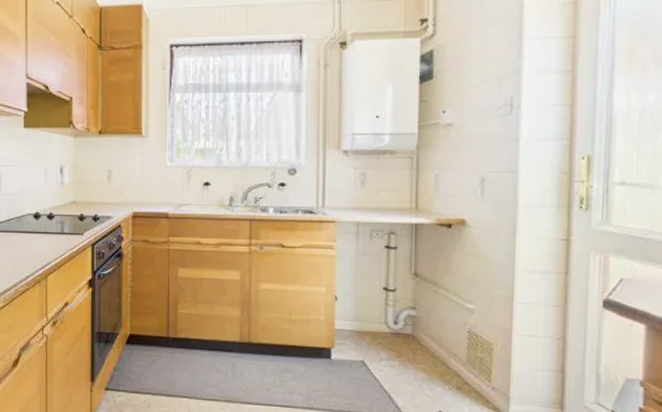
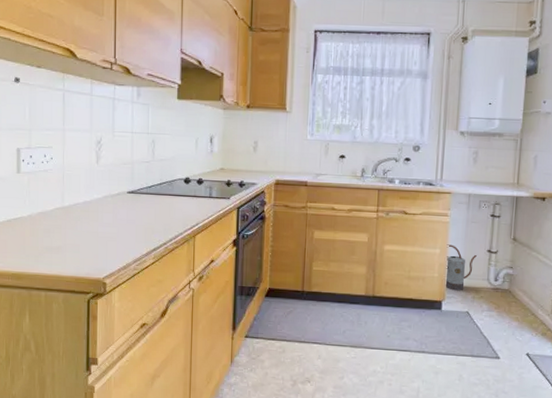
watering can: none [333,281,370,337] -> present [445,244,477,291]

